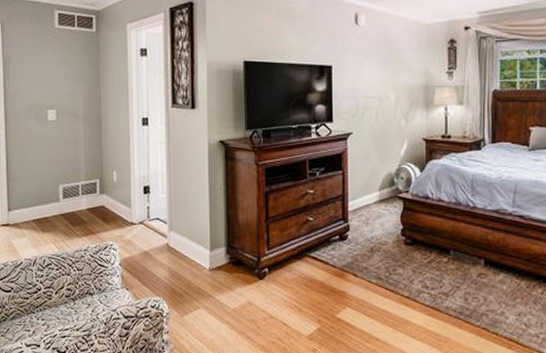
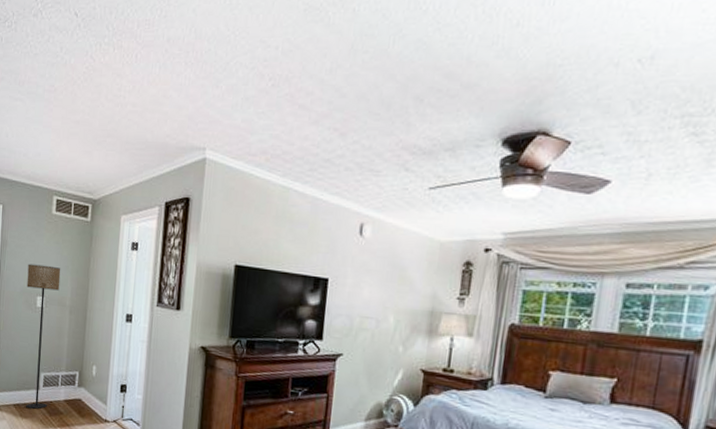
floor lamp: none [34,78,71,222] -> present [26,263,61,409]

